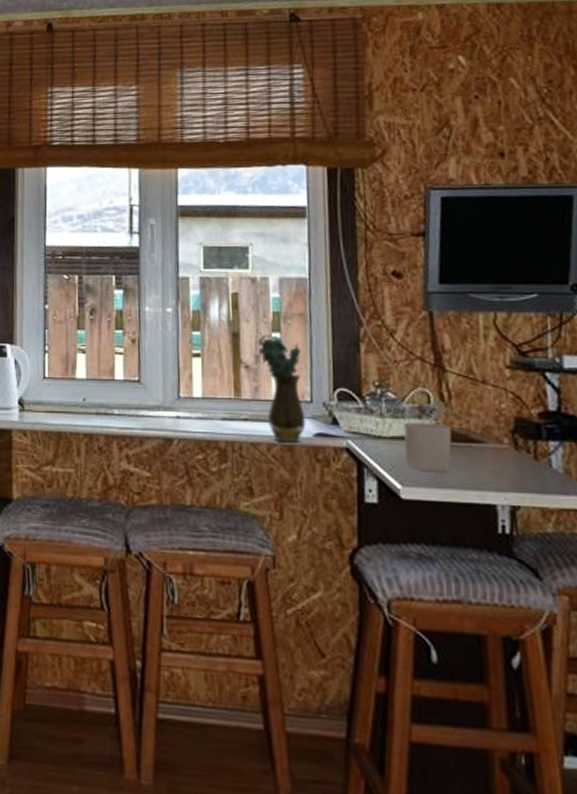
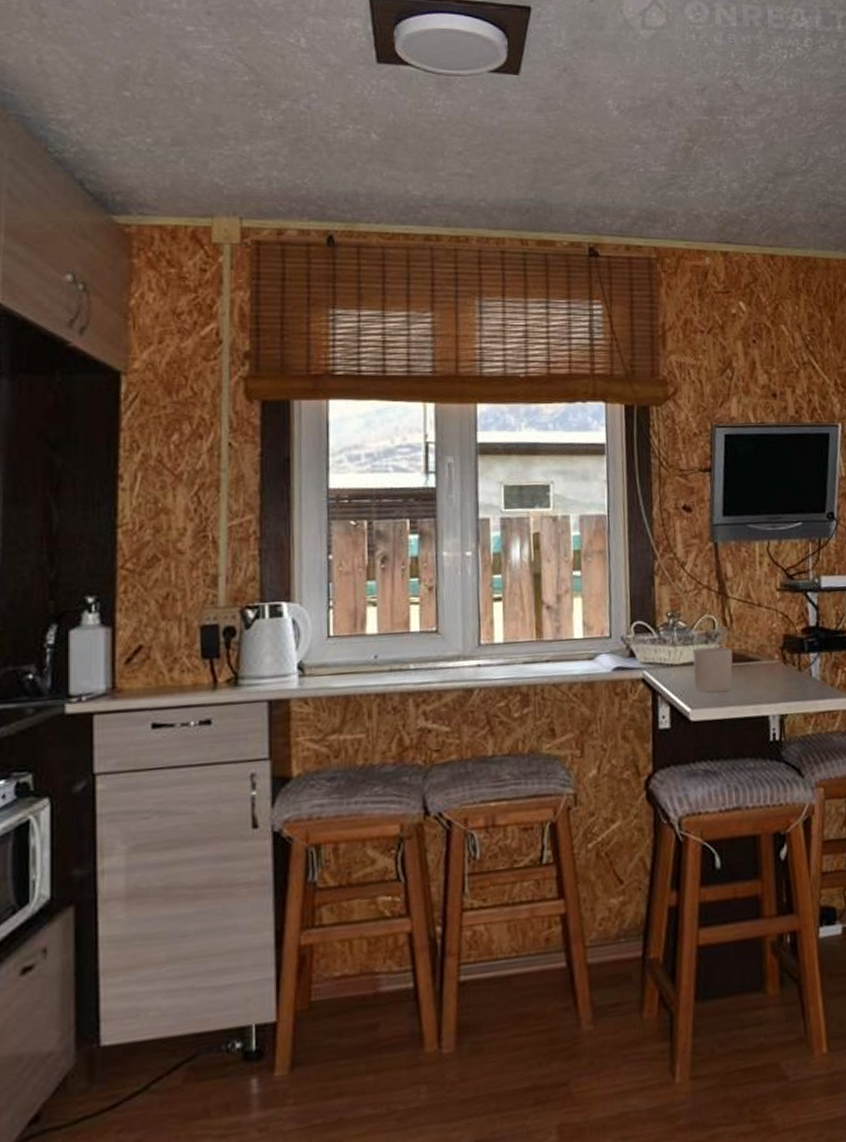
vase: present [258,332,306,443] -> none [559,571,606,680]

